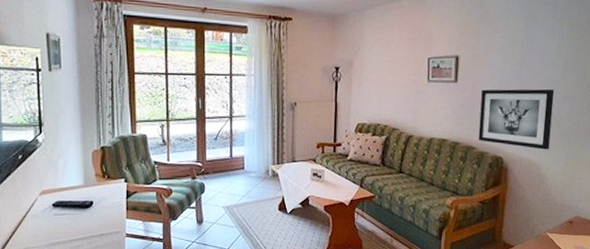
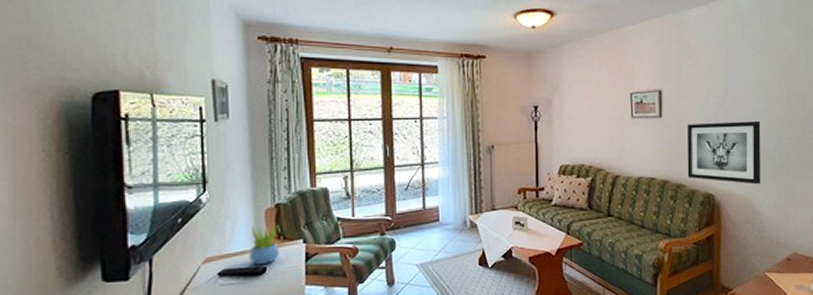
succulent plant: none [78,163,105,198] -> present [249,223,281,264]

